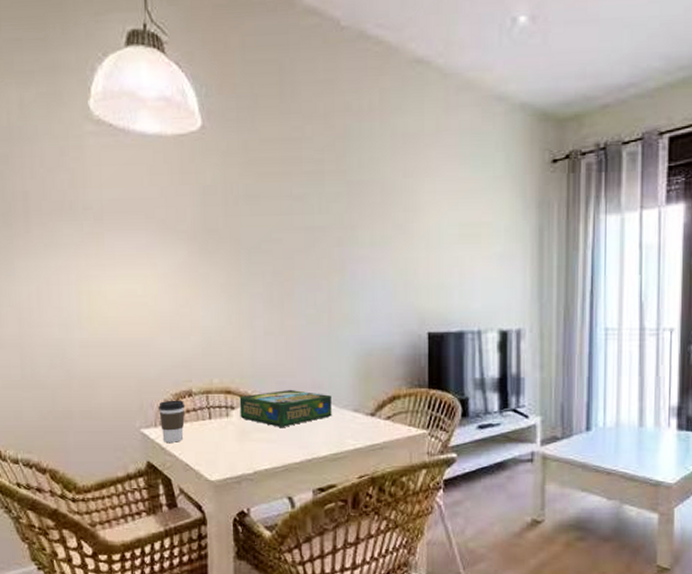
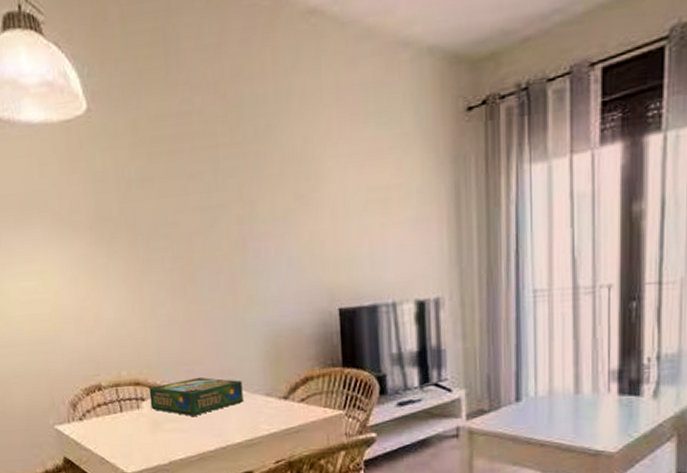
coffee cup: present [159,400,185,442] -> none [70,394,97,438]

